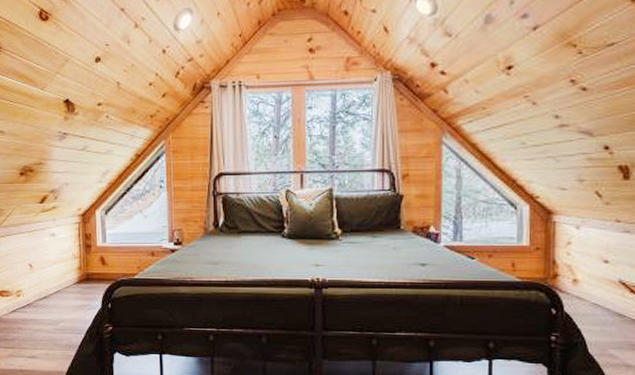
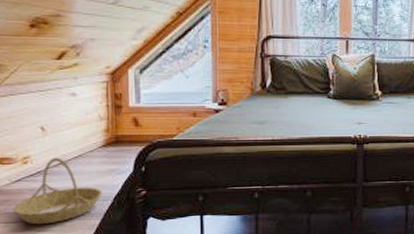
basket: none [10,292,77,352] -> present [13,158,103,225]

